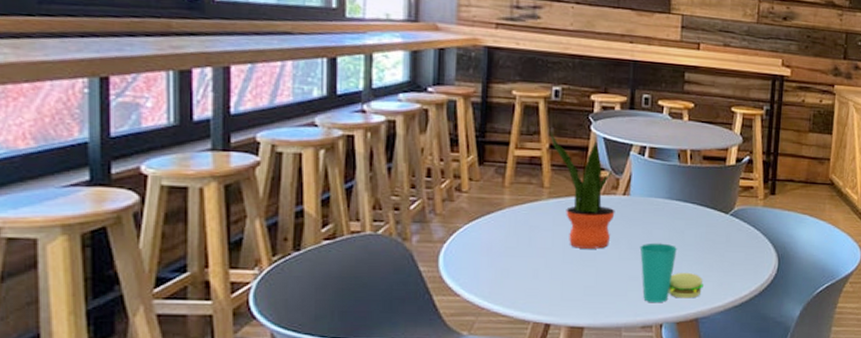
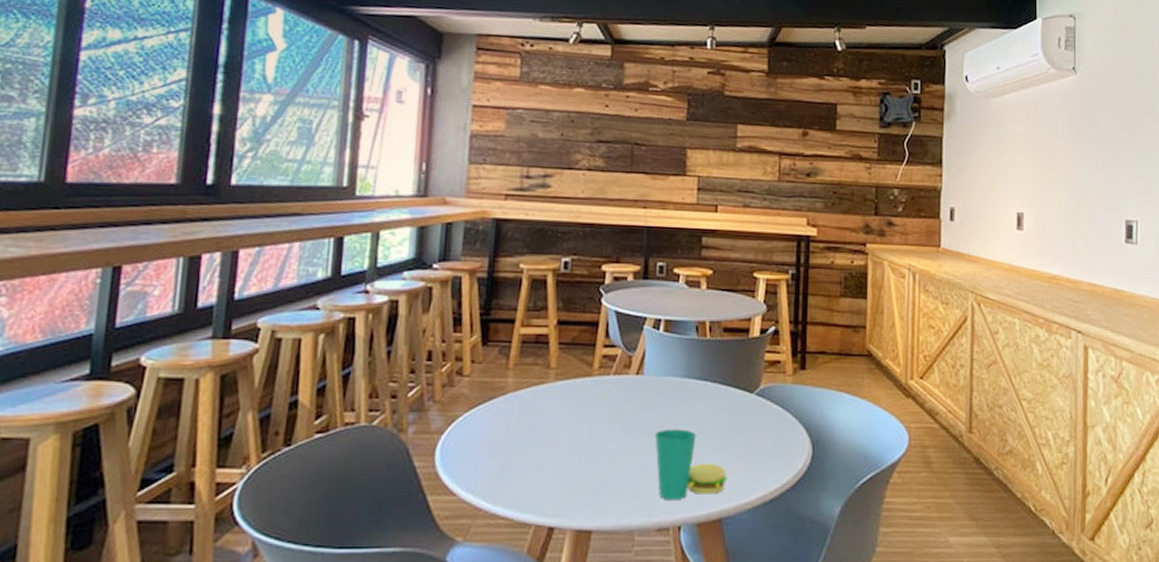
potted plant: present [549,131,615,249] -> none [557,306,628,437]

